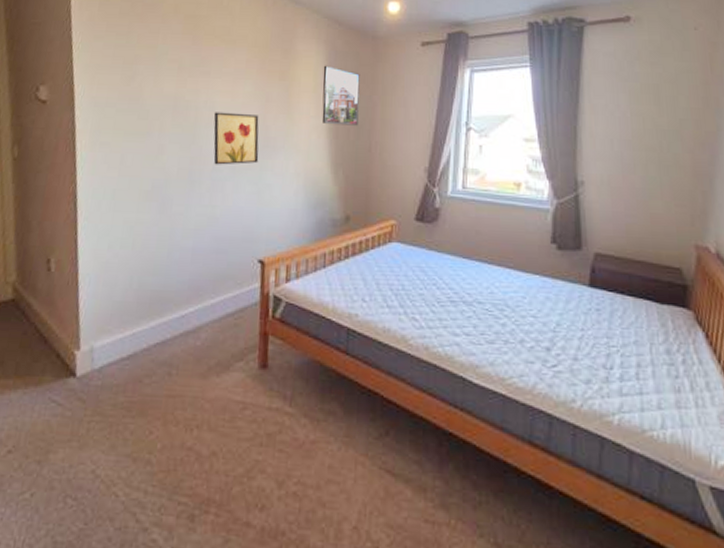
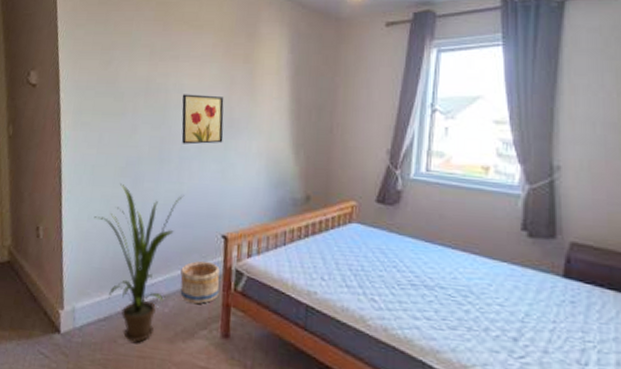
house plant: none [115,208,218,381] -> present [94,183,185,343]
basket: none [213,287,257,335] -> present [180,260,220,305]
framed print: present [322,65,360,126] -> none [284,47,323,107]

